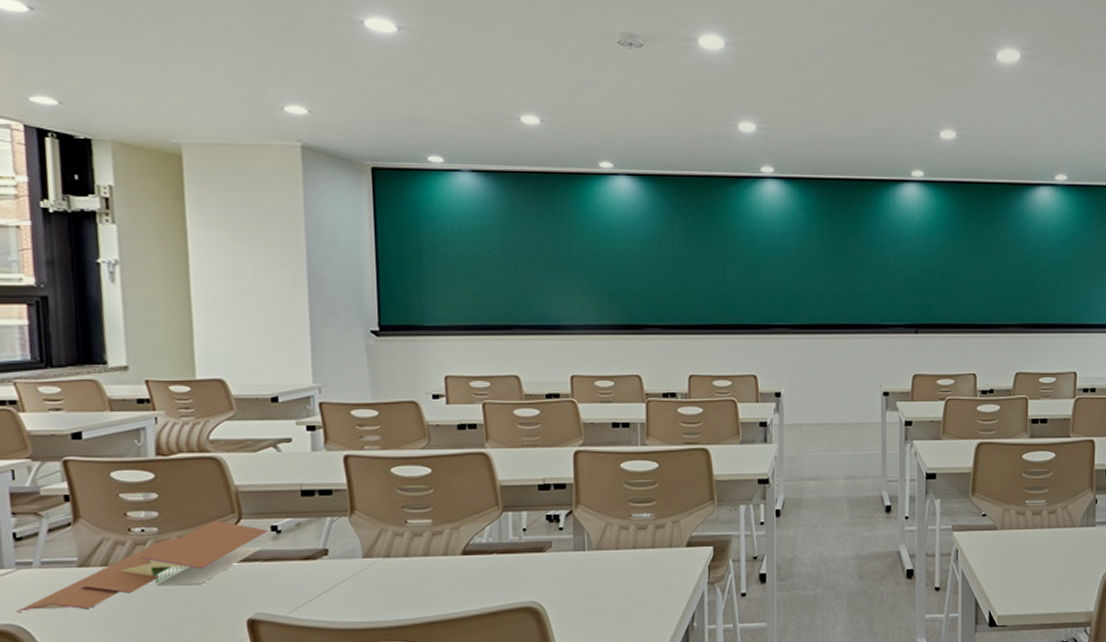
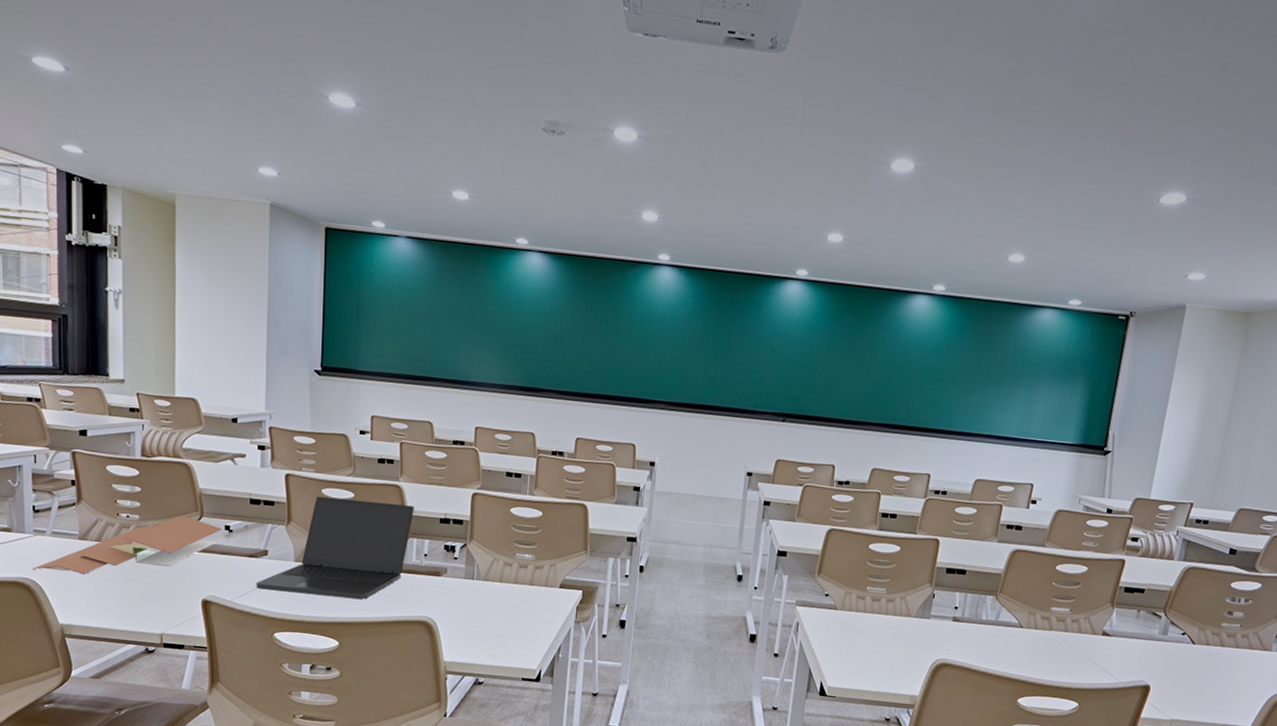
laptop: none [316,474,506,597] -> present [256,496,414,599]

